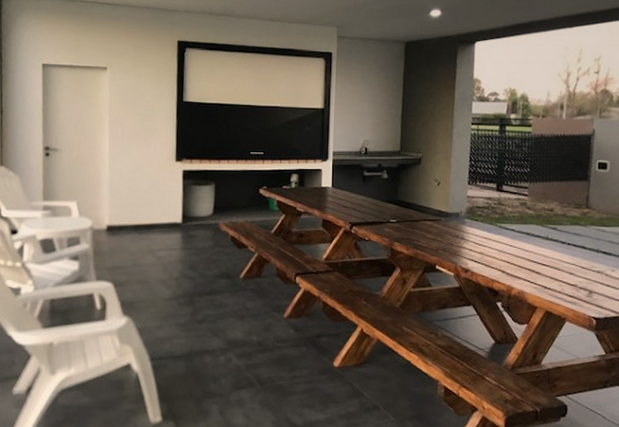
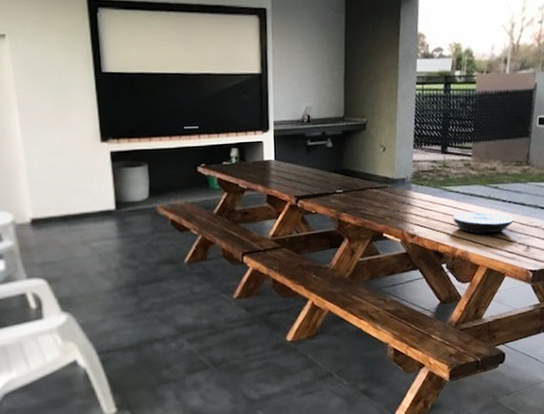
plate: none [508,250,574,275] -> present [453,211,514,234]

